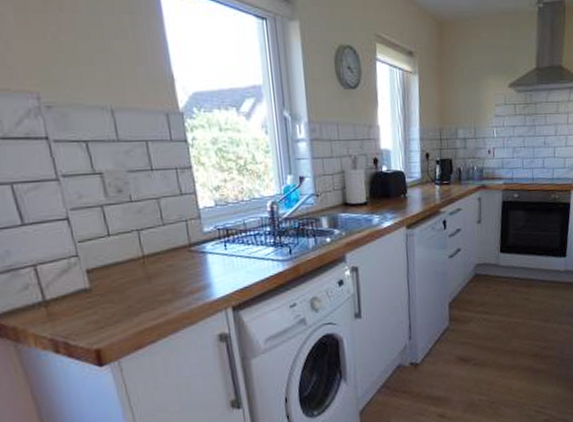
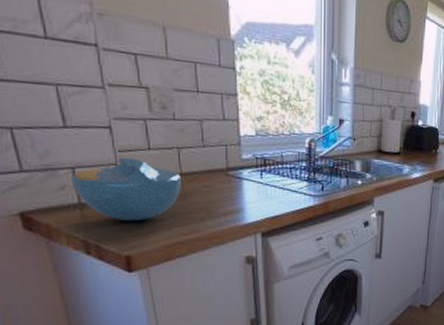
bowl: none [33,246,145,314] -> present [71,157,181,222]

